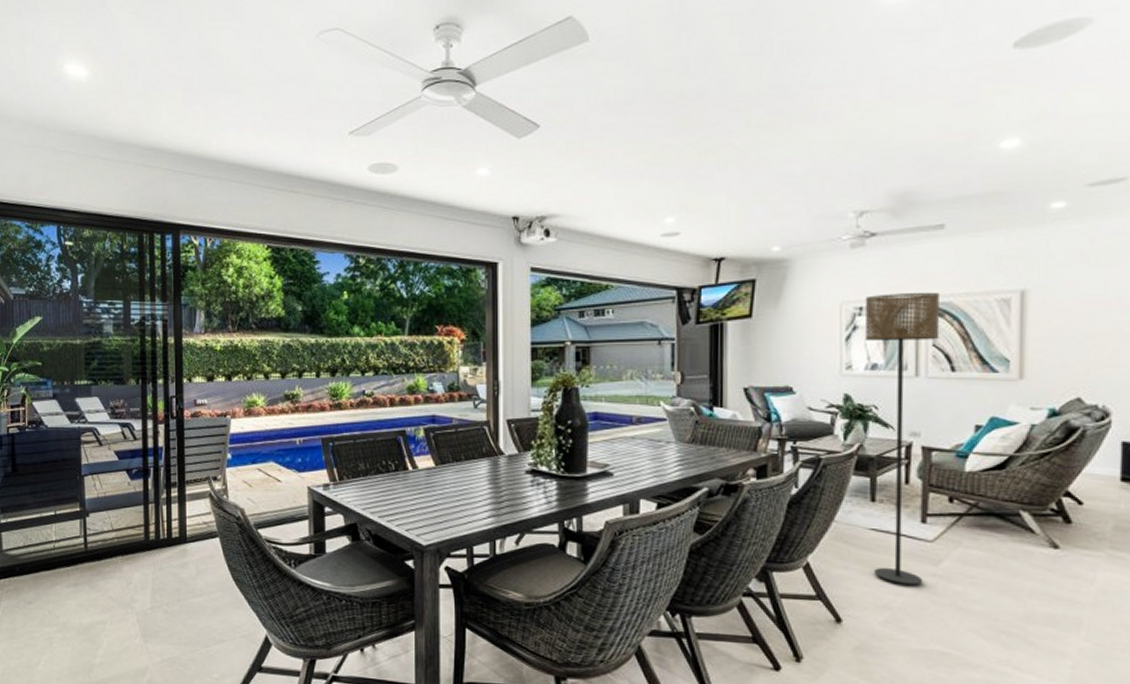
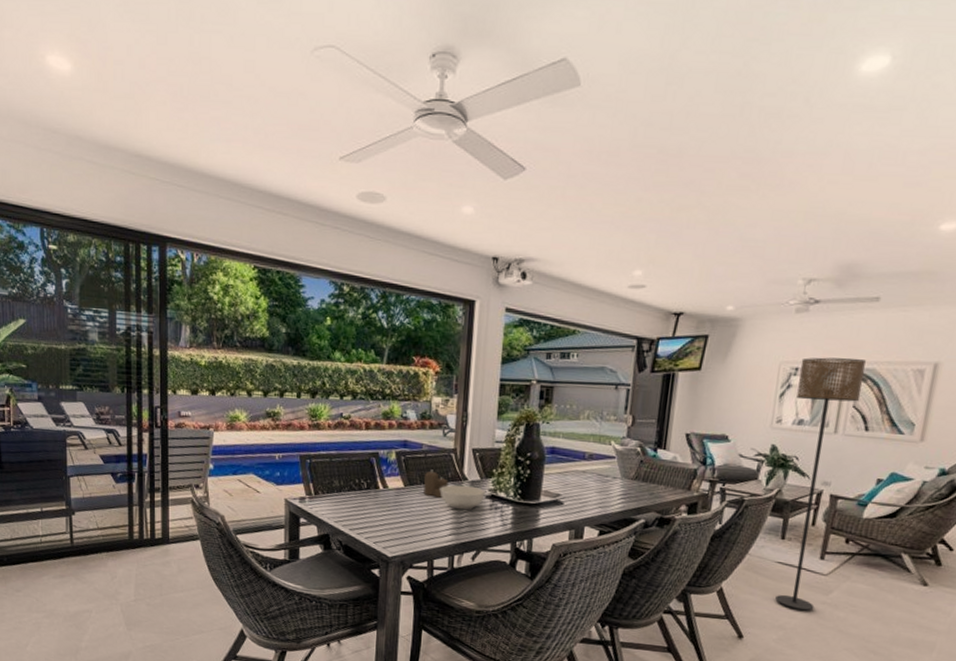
candle: none [457,445,483,476] -> present [423,469,449,498]
bowl: none [474,460,525,488] -> present [440,484,485,510]

